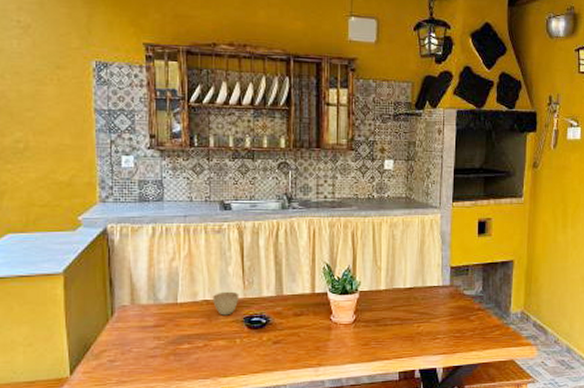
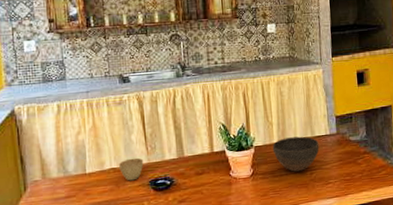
bowl: none [379,285,430,323] -> present [272,136,319,172]

